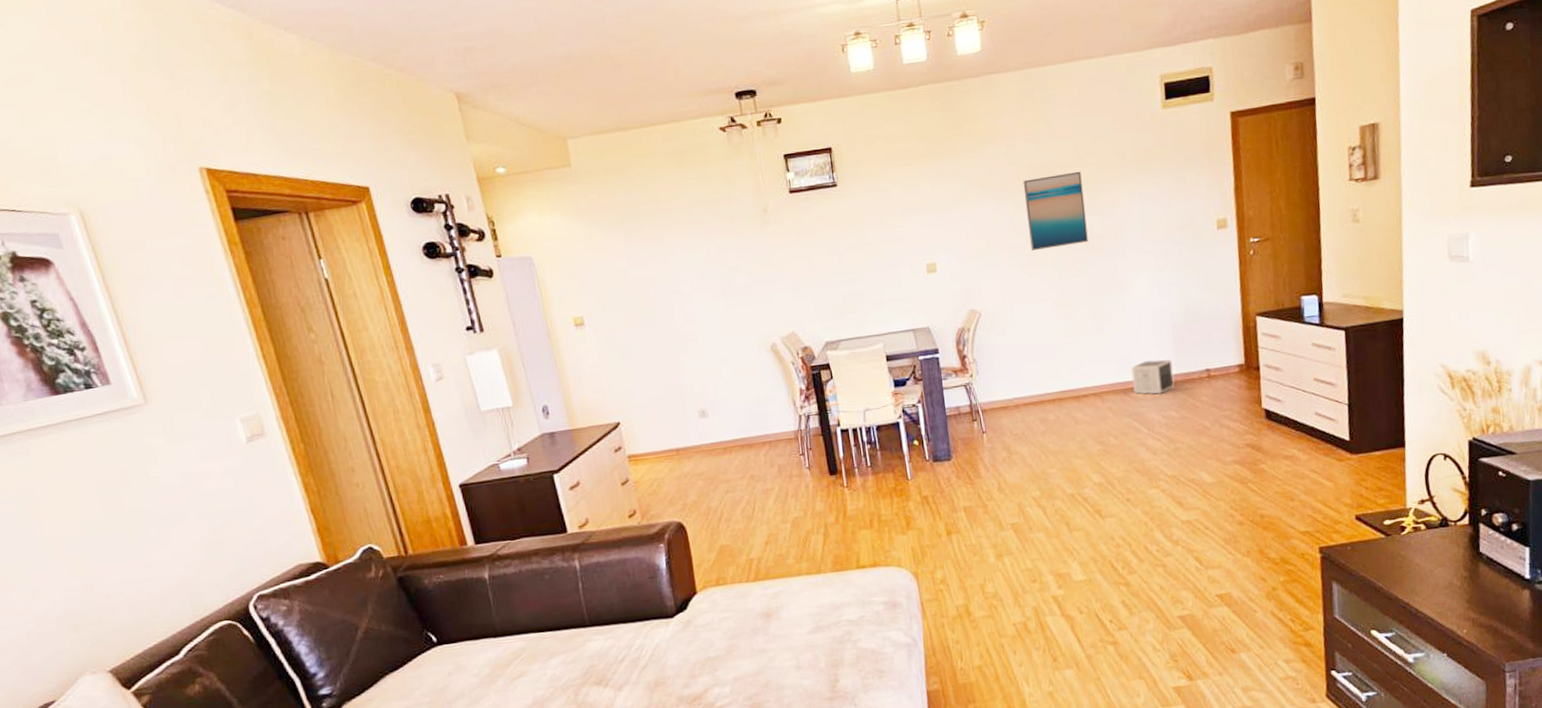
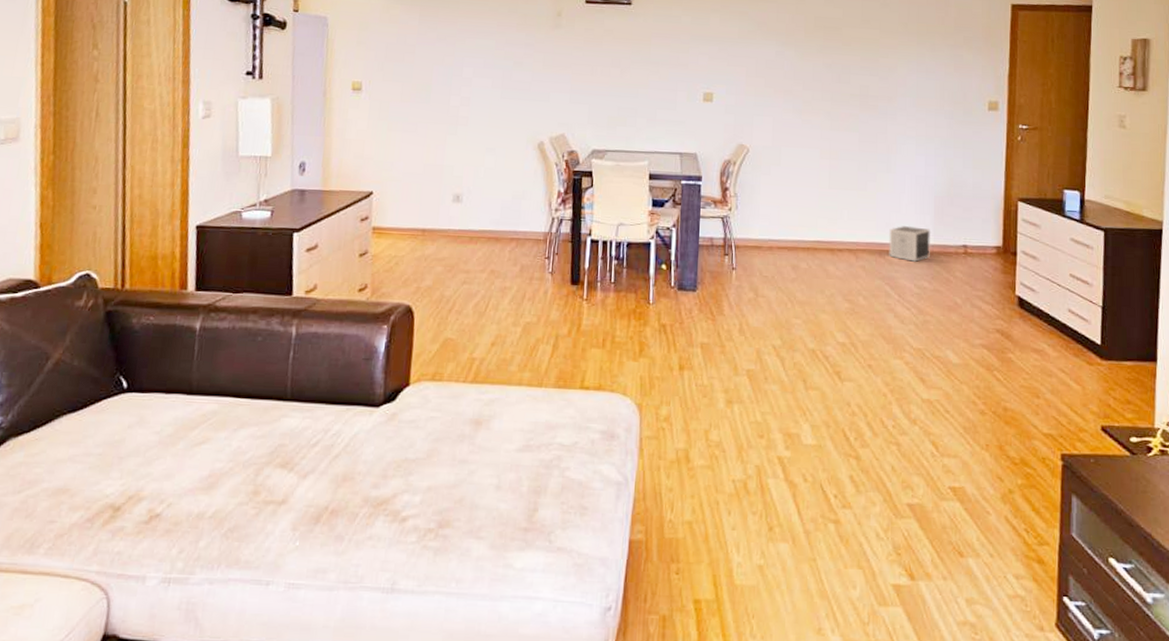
wall art: present [1023,171,1088,252] -> none [807,31,864,100]

